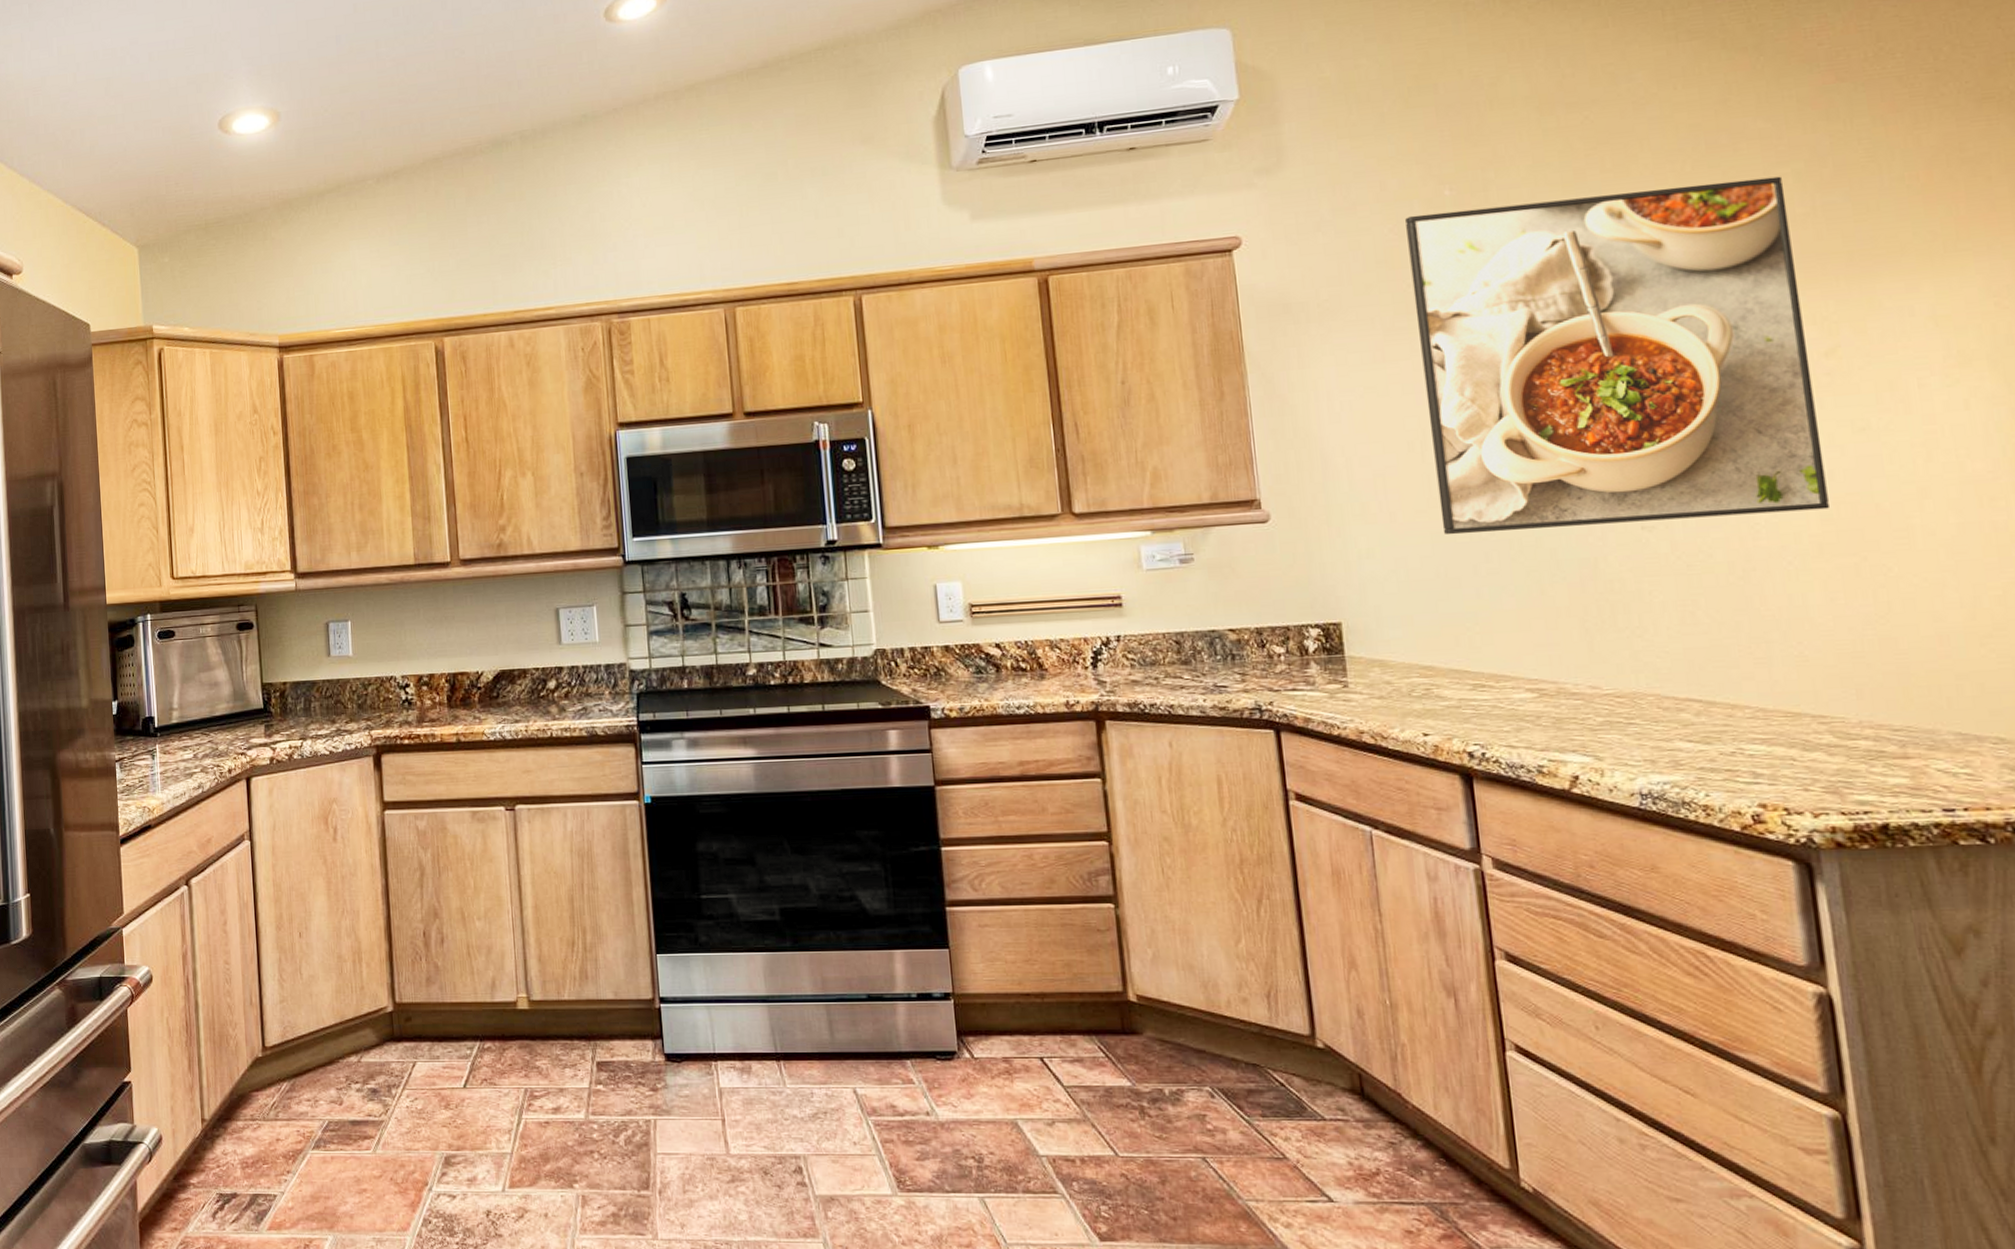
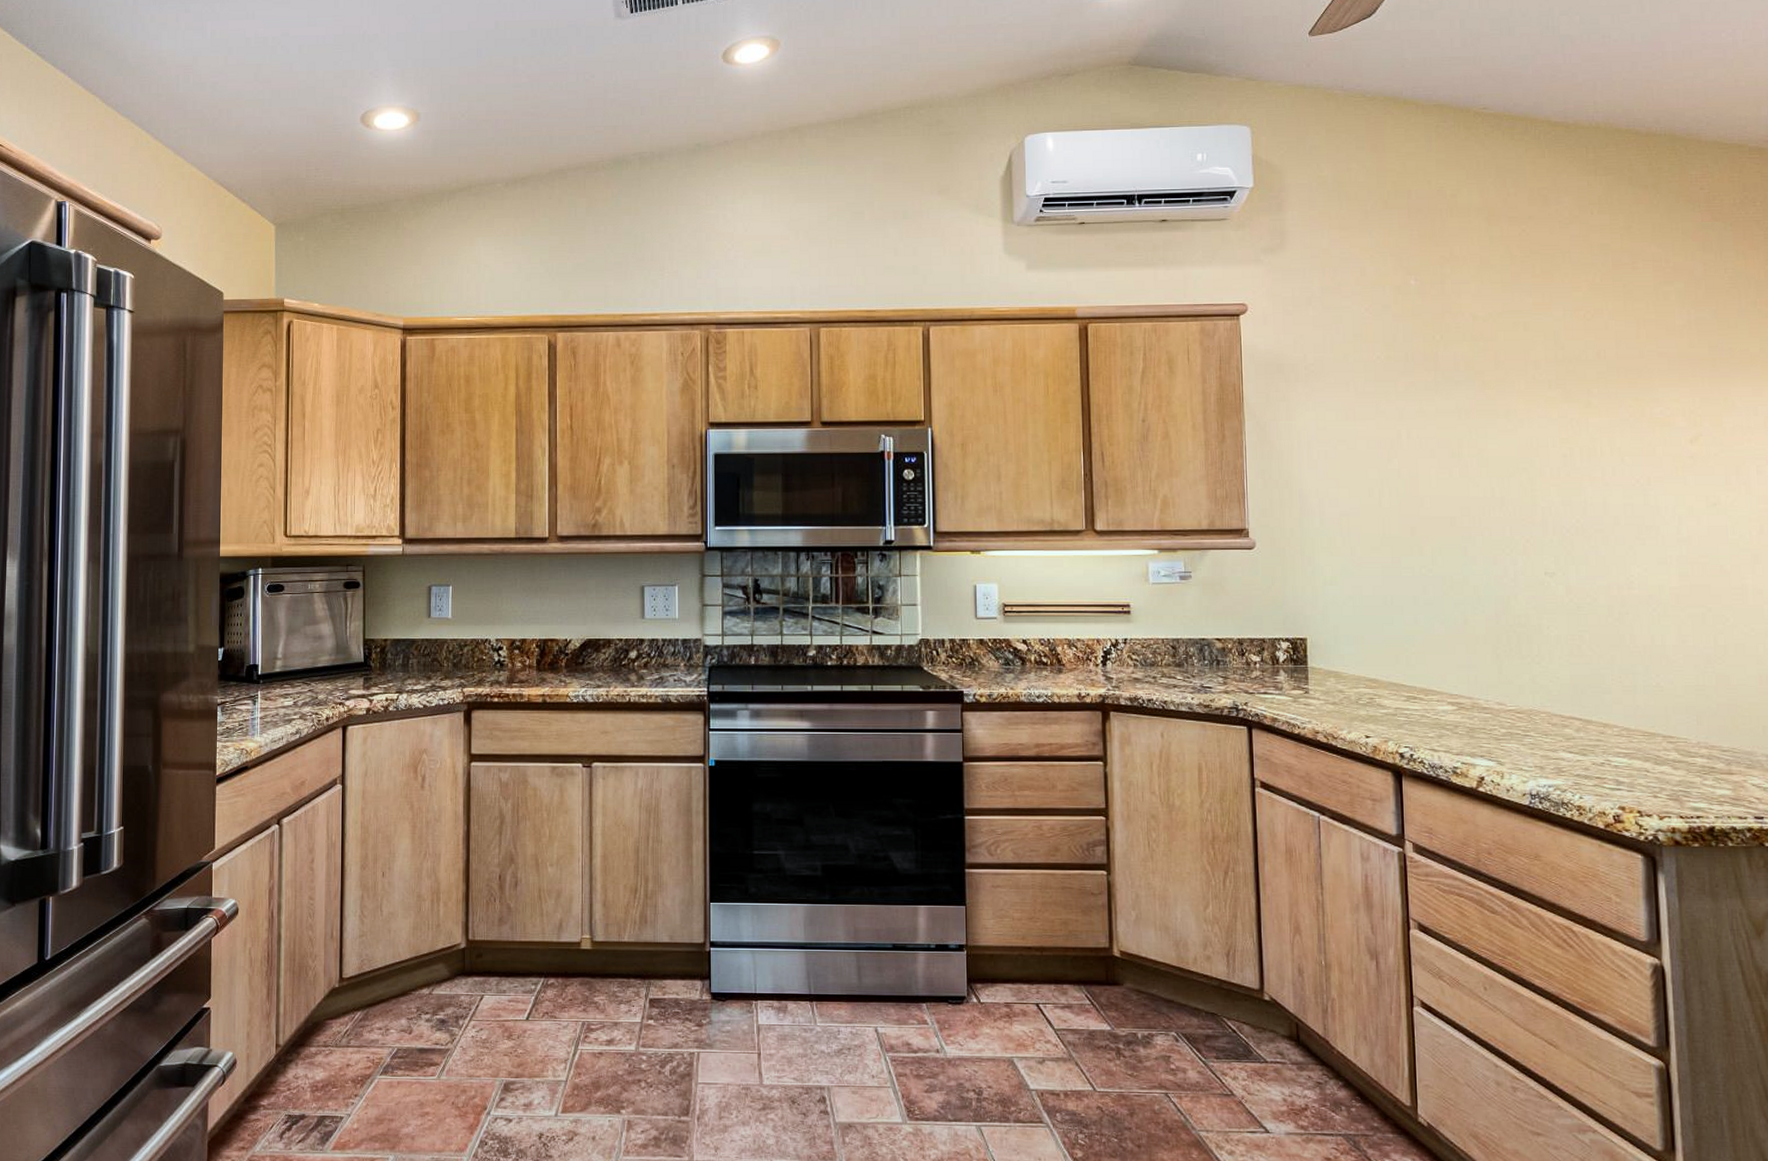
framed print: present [1405,176,1829,535] -> none [1379,293,1686,570]

